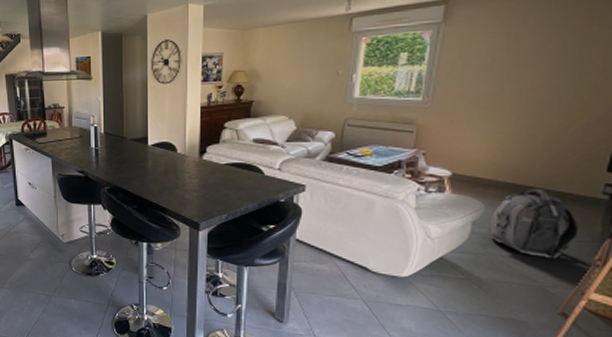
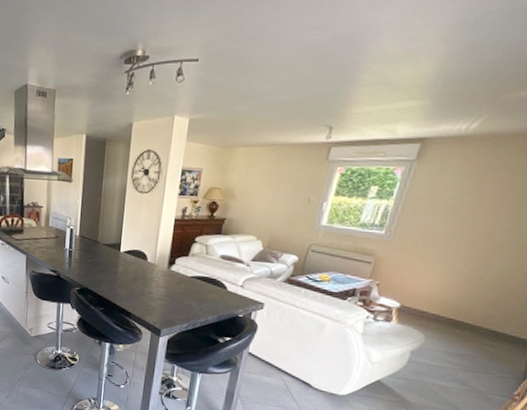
backpack: present [487,189,579,259] -> none [423,326,506,391]

